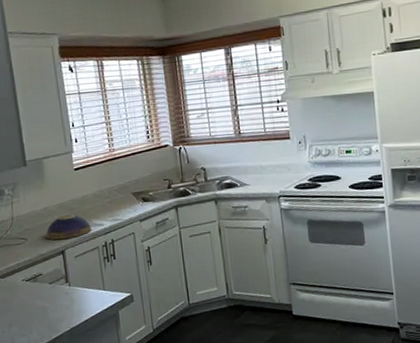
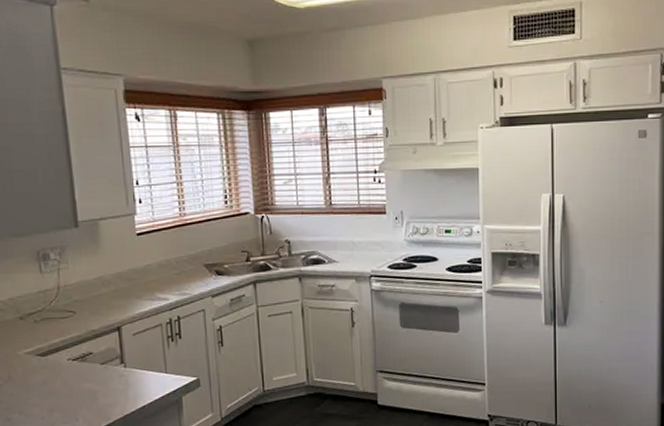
decorative bowl: present [46,214,92,240] -> none [99,286,155,315]

